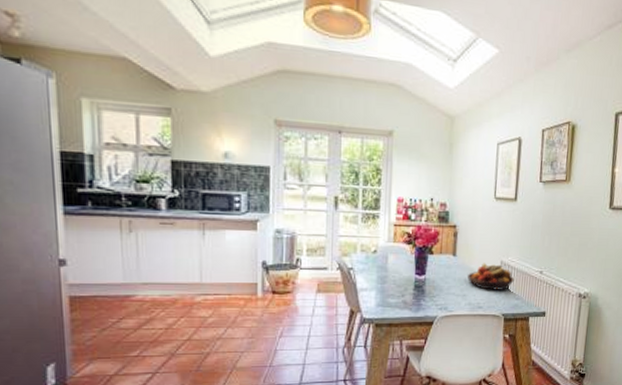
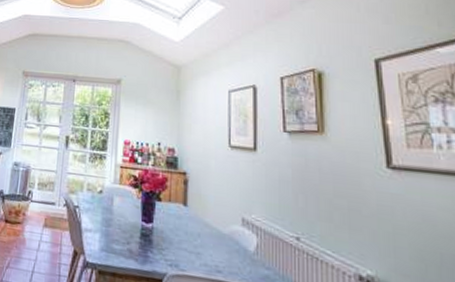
fruit bowl: present [468,263,515,290] -> none [202,217,262,255]

